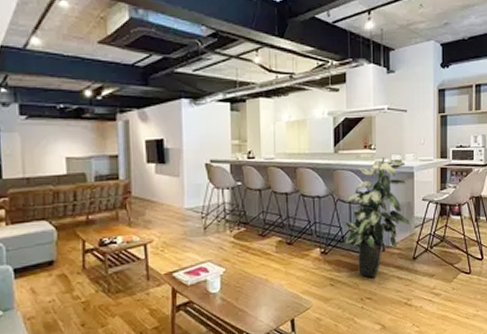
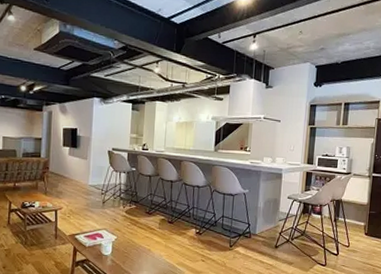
indoor plant: present [345,154,410,278] -> none [217,154,276,259]

